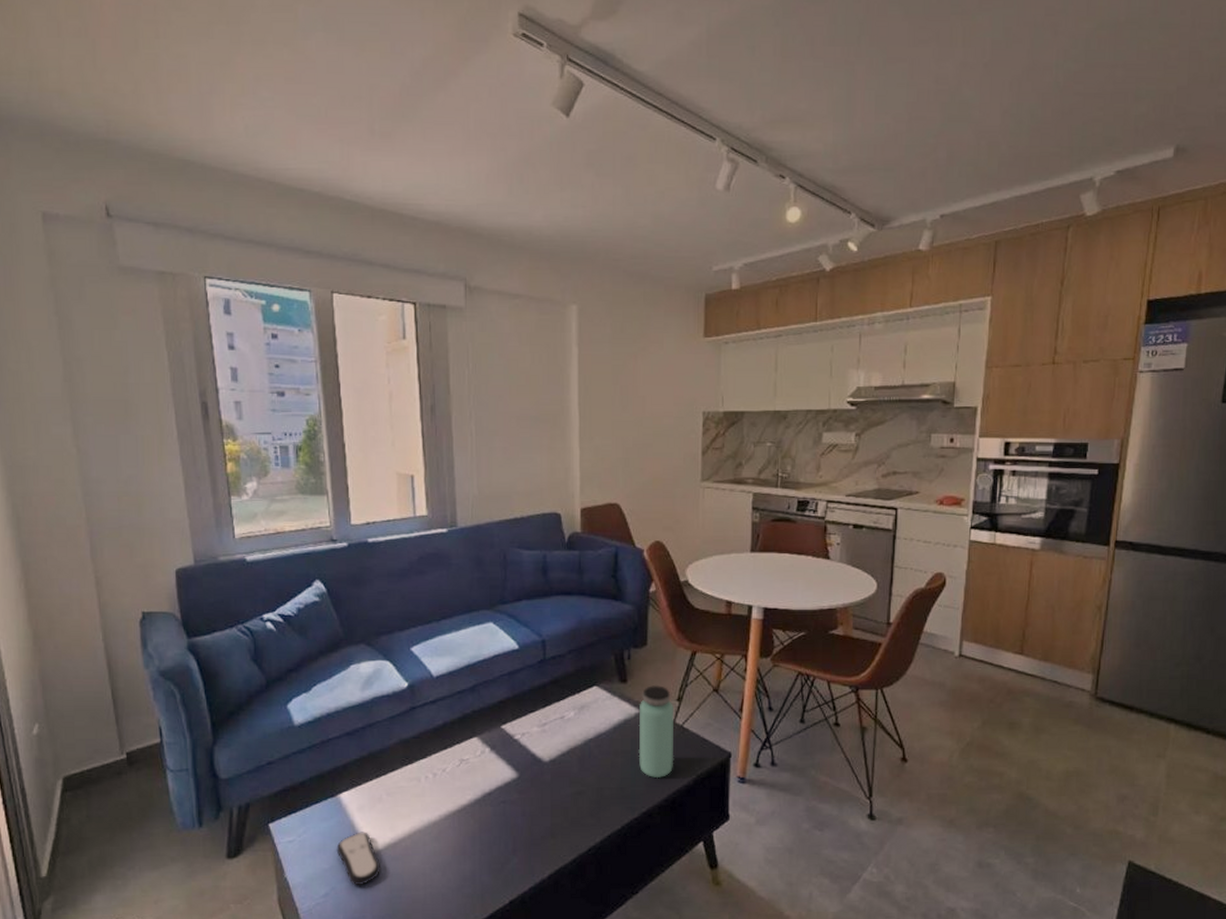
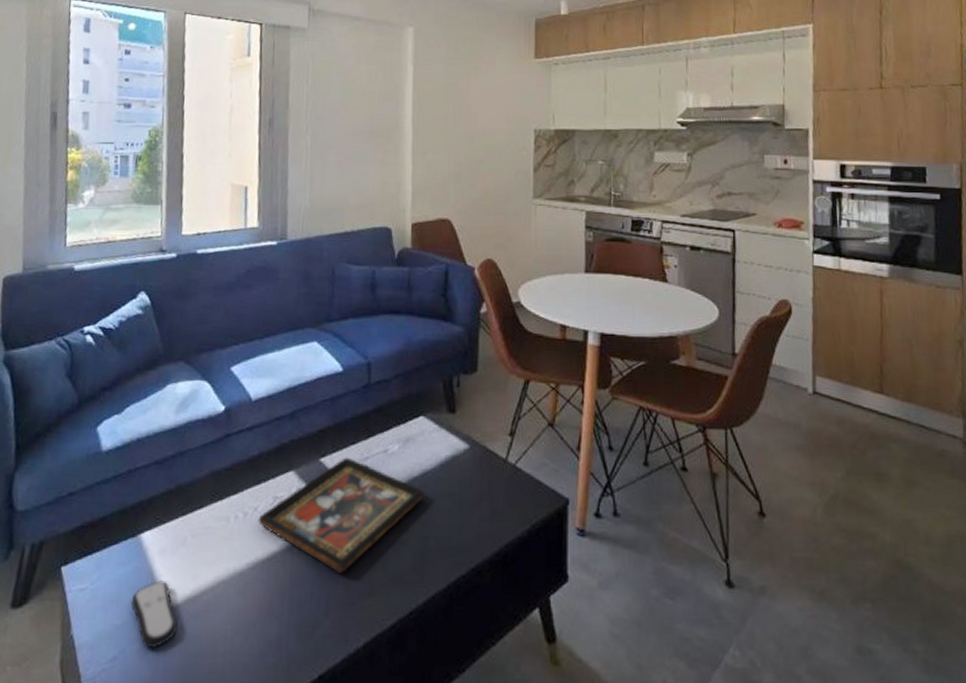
decorative tray: none [447,724,599,820] -> present [258,457,425,573]
bottle: present [638,685,674,779] -> none [467,417,506,528]

